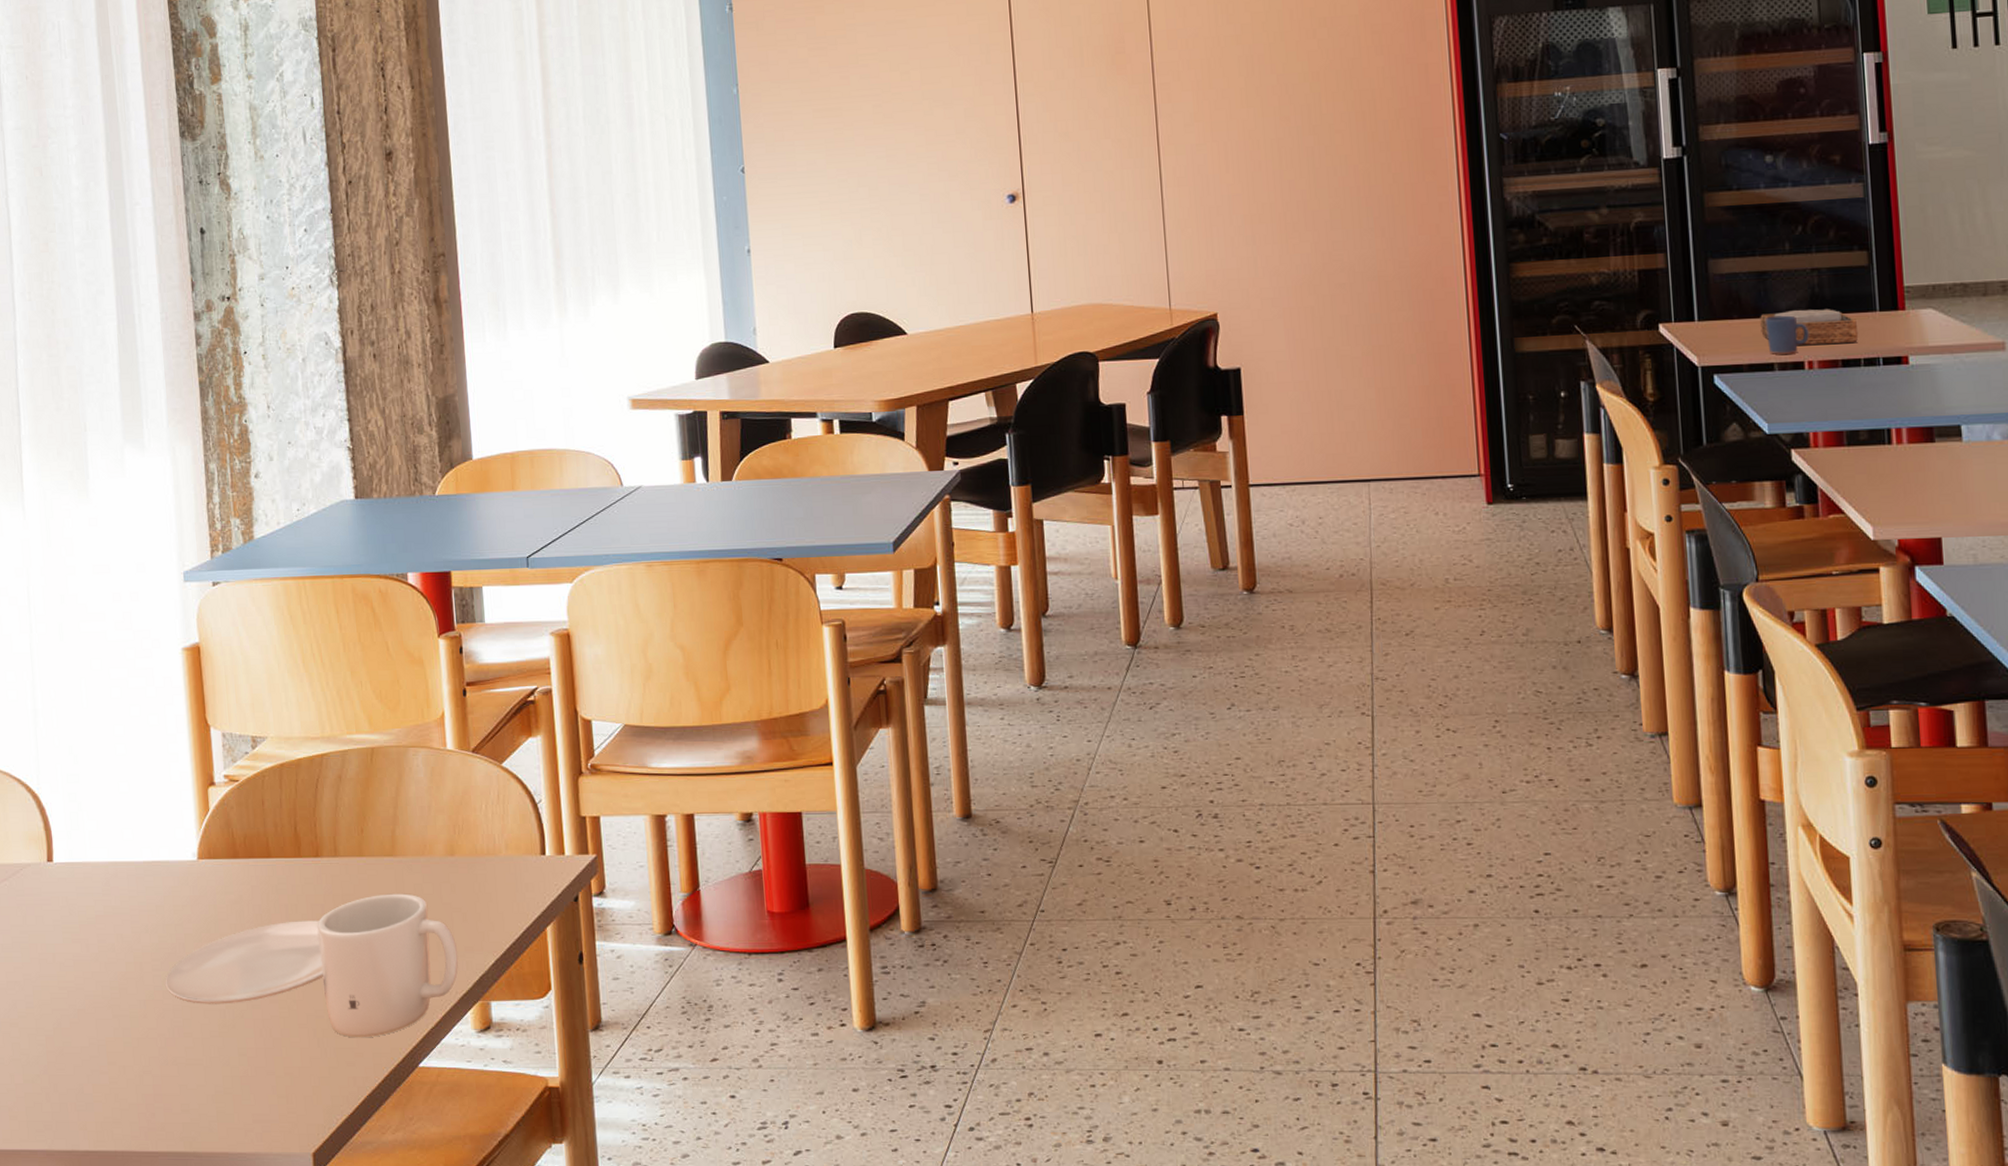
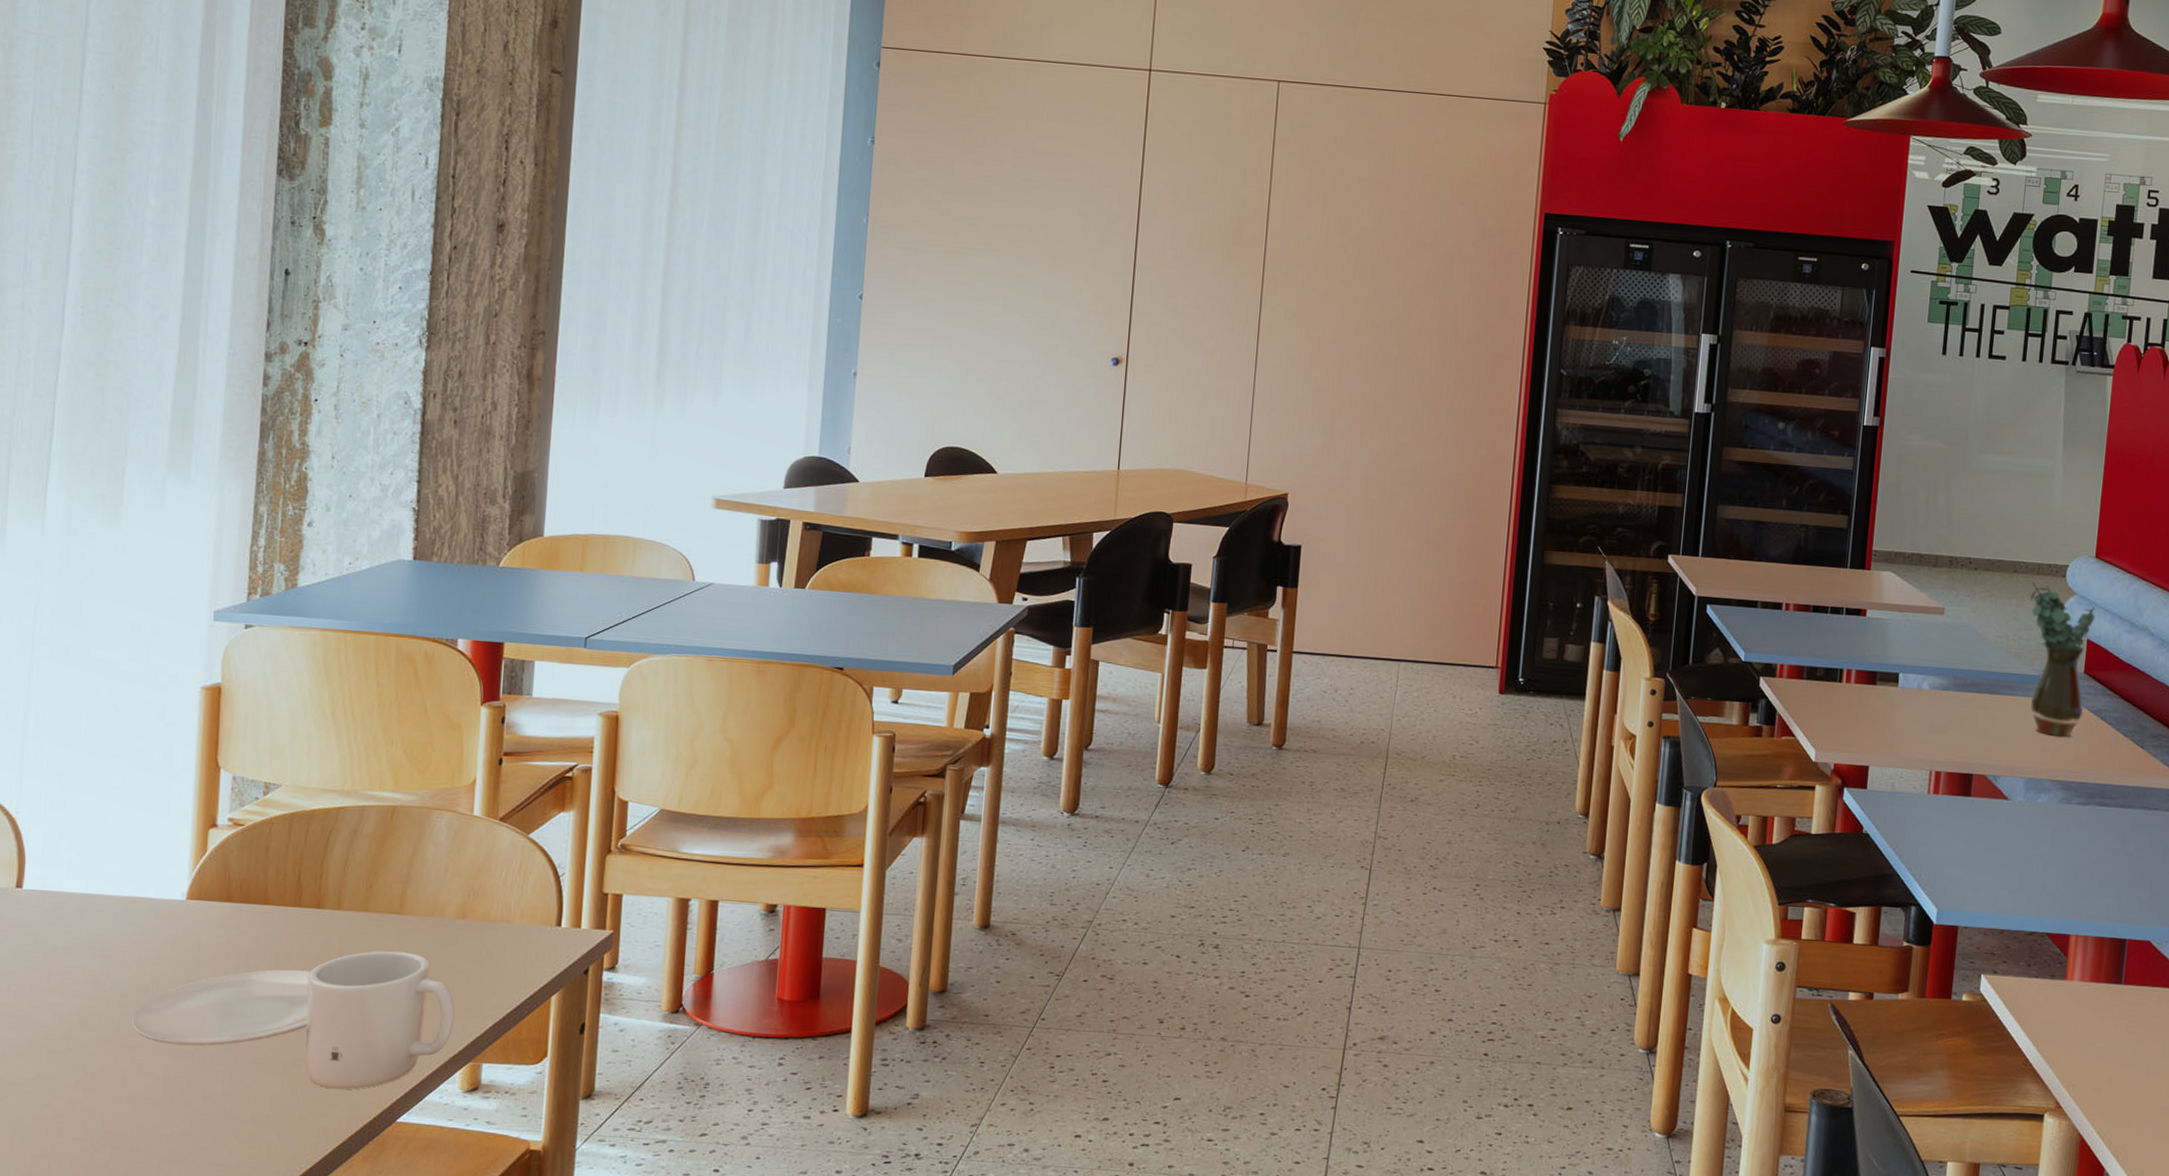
napkin holder: present [1760,309,1858,345] -> none [1751,558,1830,593]
mug: present [1764,315,1809,354] -> none [1755,560,1791,595]

